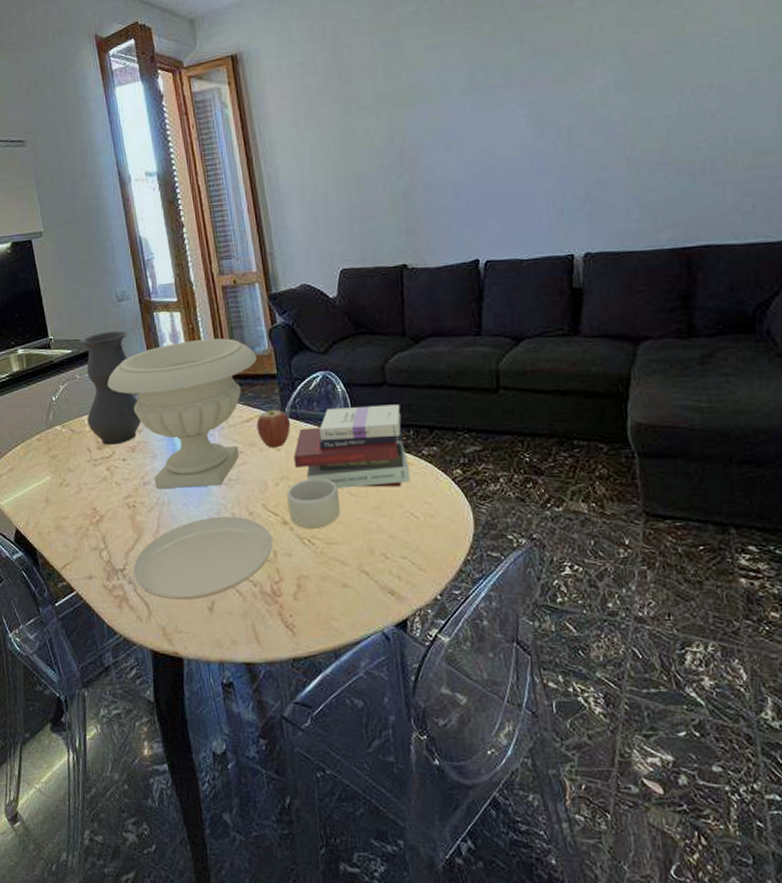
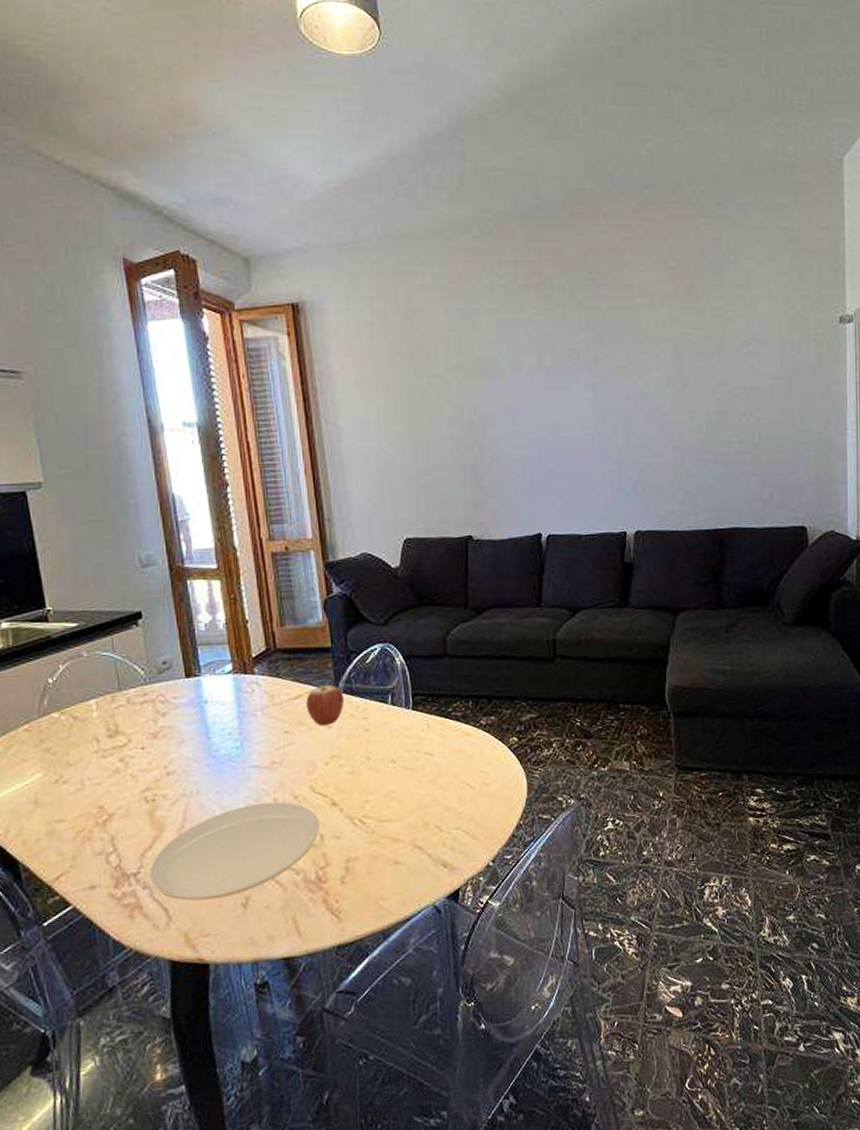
vase: present [79,330,142,445] -> none [88,600,167,732]
decorative bowl: present [107,338,257,490] -> none [123,609,309,779]
mug: present [286,478,341,529] -> none [336,754,395,809]
books: present [294,404,411,488] -> none [346,675,468,764]

